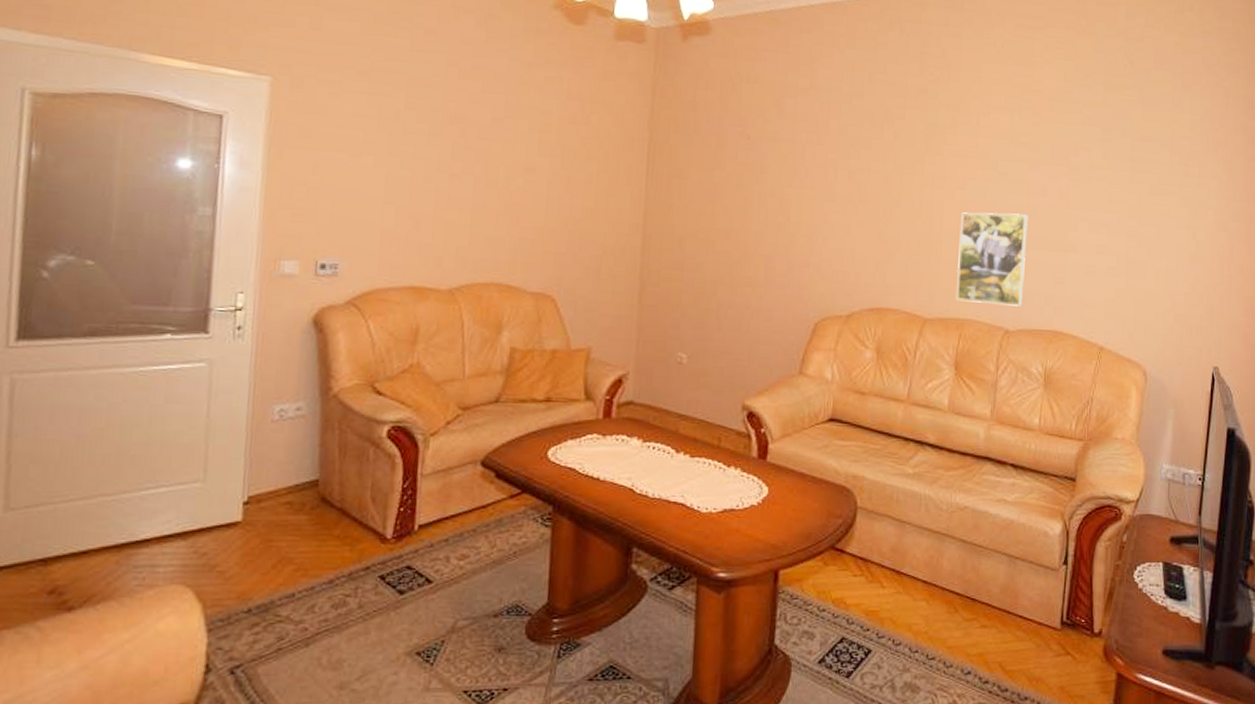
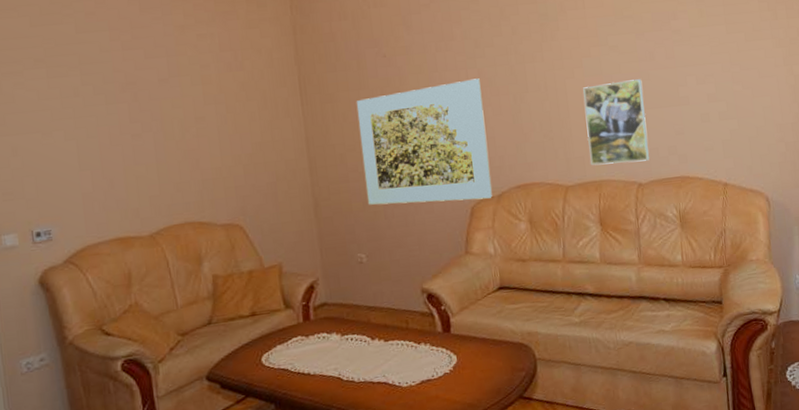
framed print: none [701,180,849,317] -> present [357,78,492,205]

